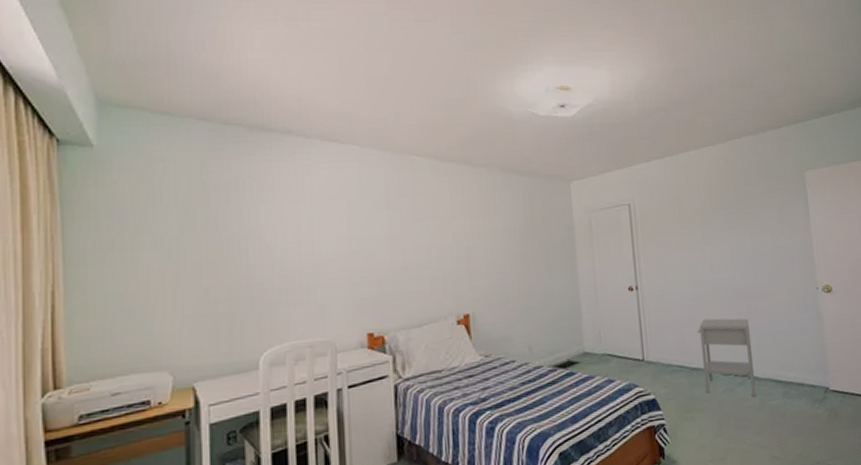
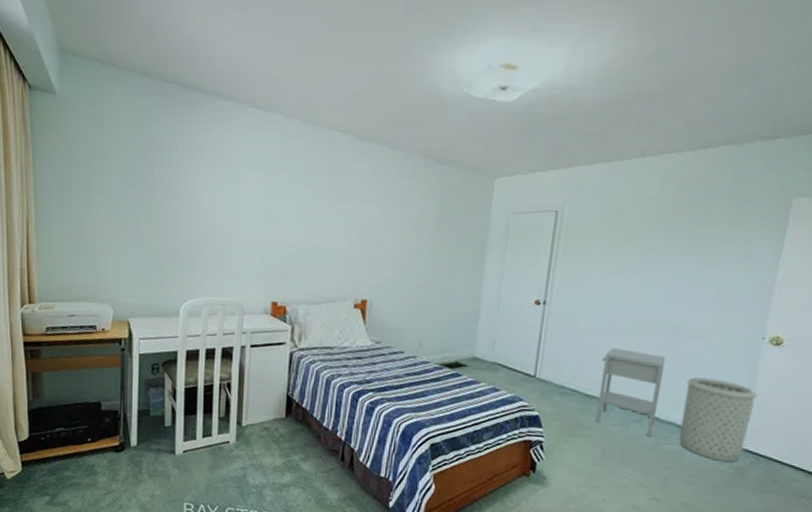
laundry basket: none [771,331,831,407] -> present [679,377,756,462]

